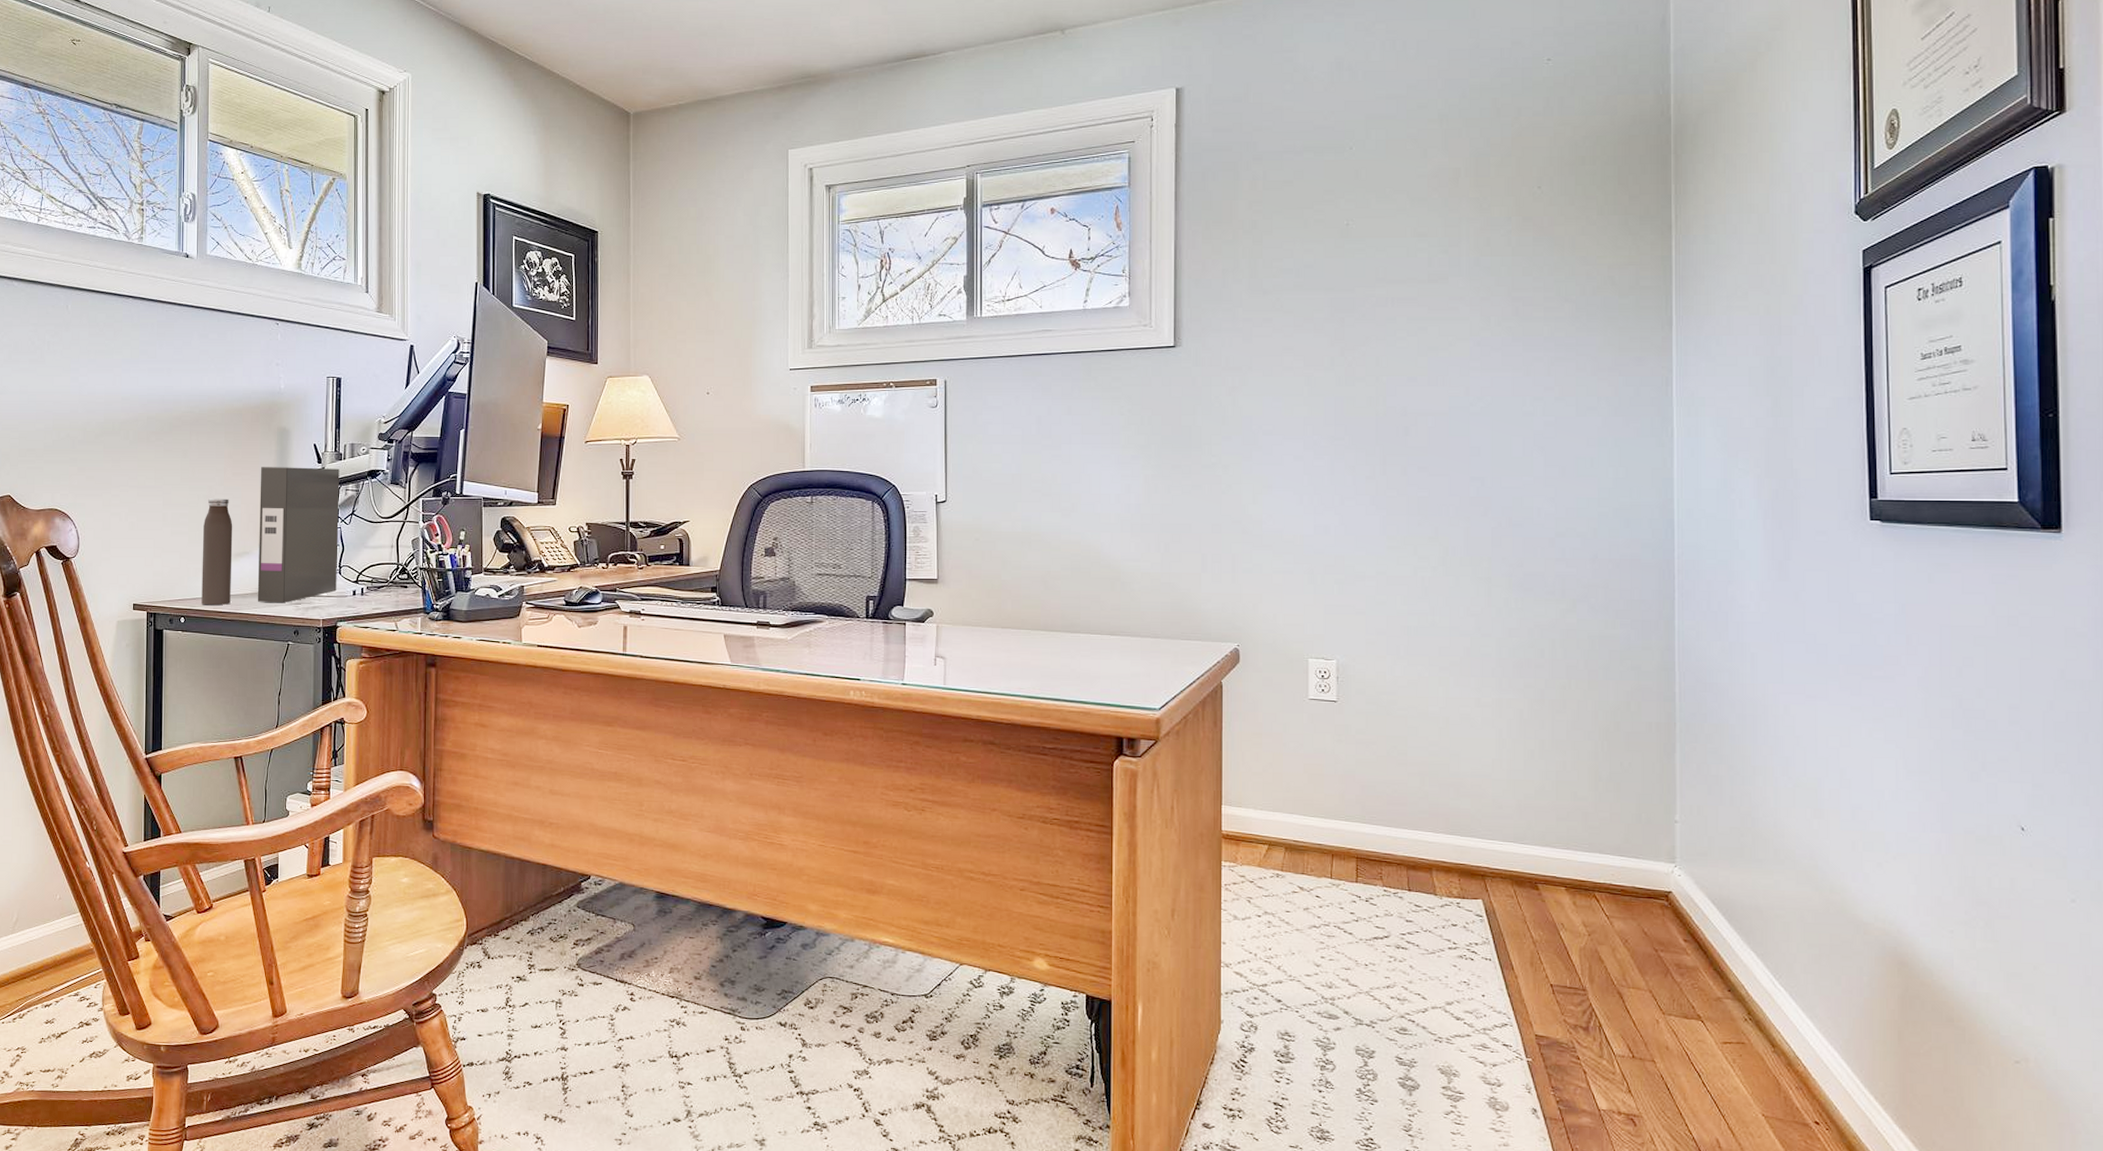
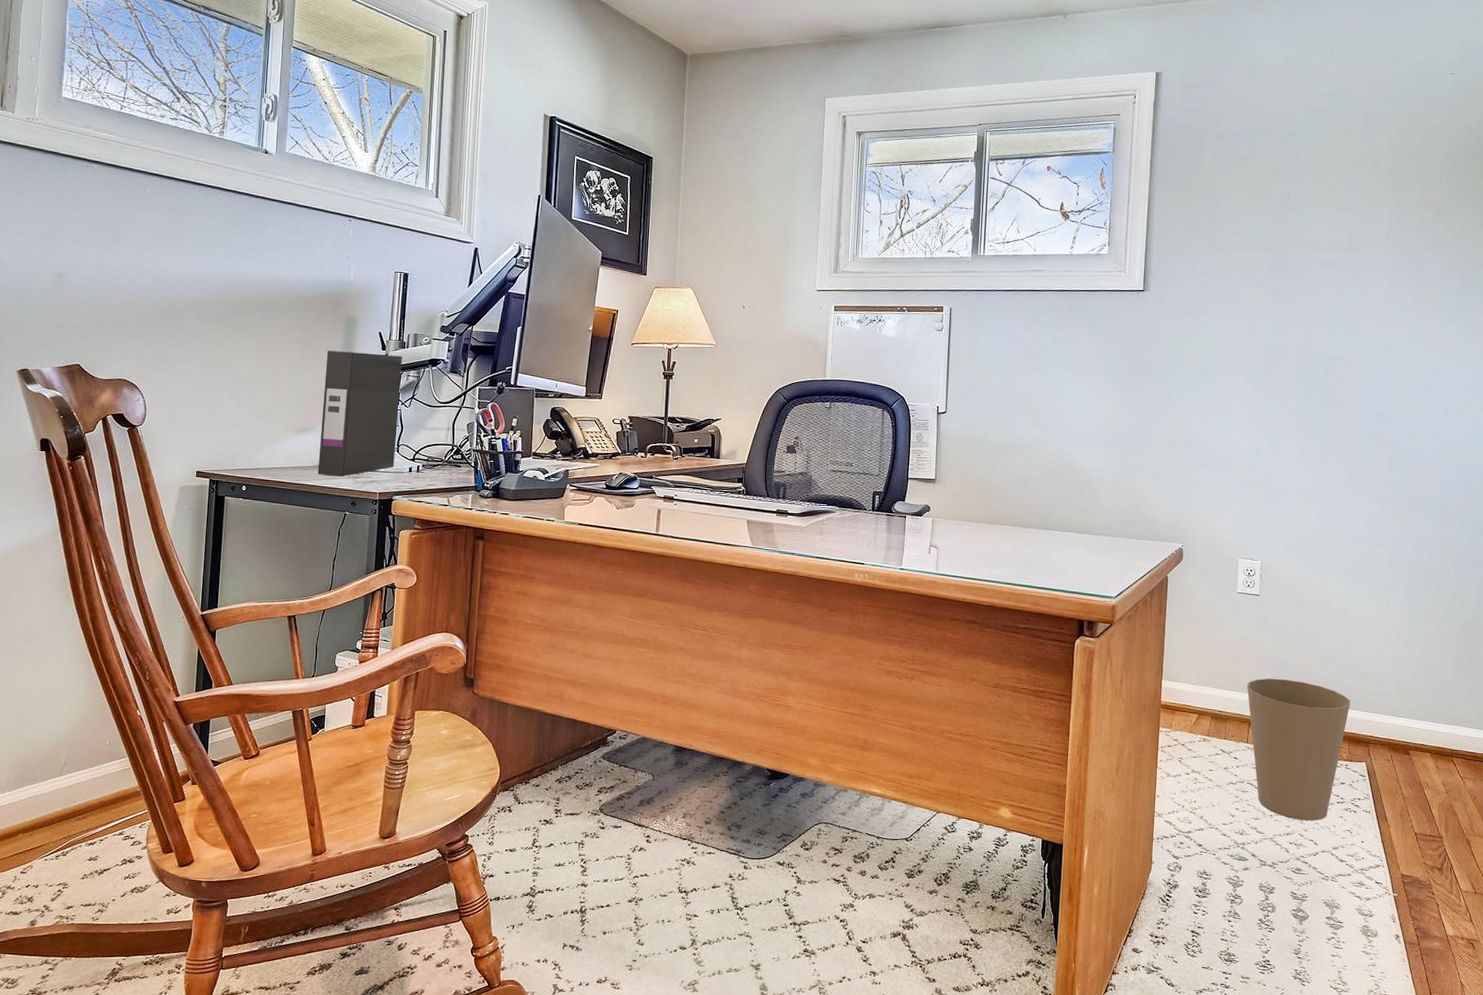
water bottle: present [201,498,233,606] -> none [263,377,298,476]
trash bin: none [1327,800,1459,971] -> present [1246,678,1351,821]

